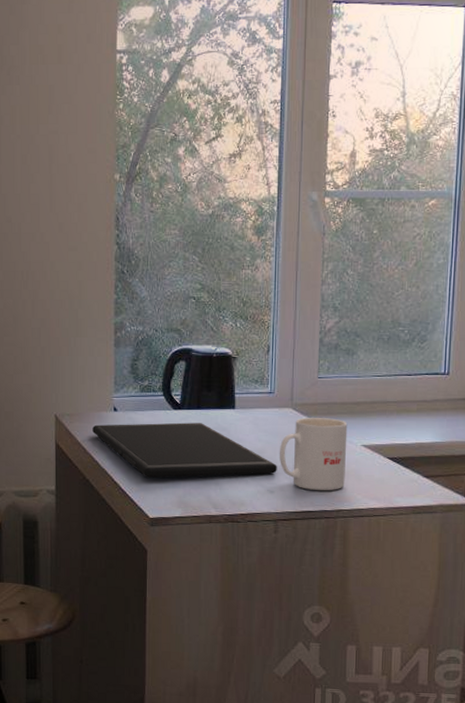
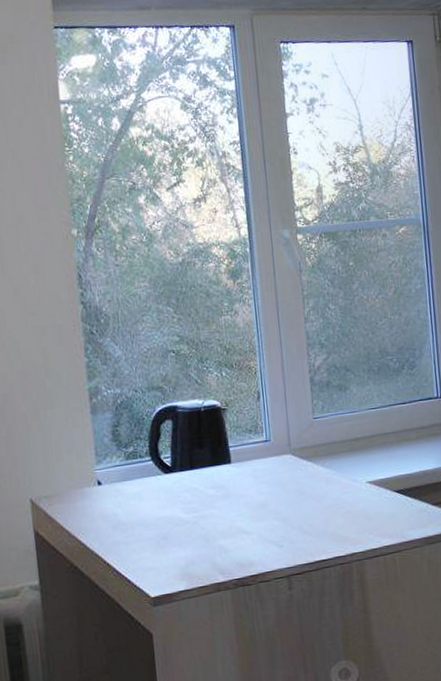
cutting board: present [92,422,277,478] -> none [75,483,284,553]
mug: present [280,418,348,491] -> none [283,458,355,538]

